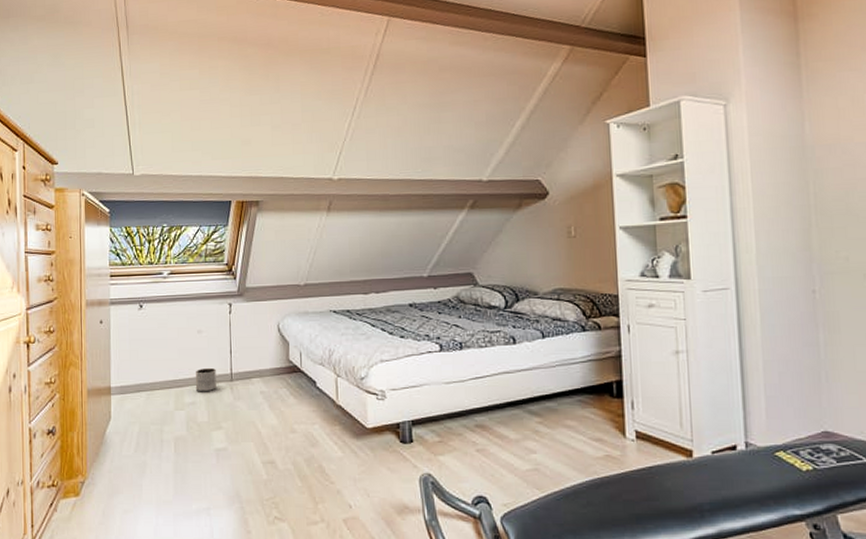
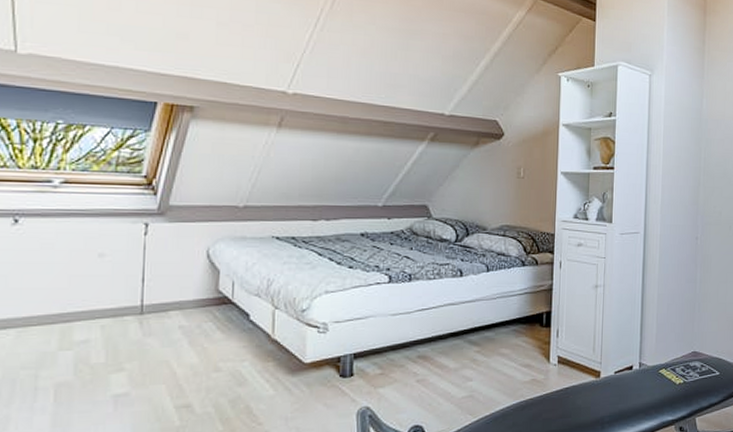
planter: present [195,368,216,392] -> none [90,299,121,328]

